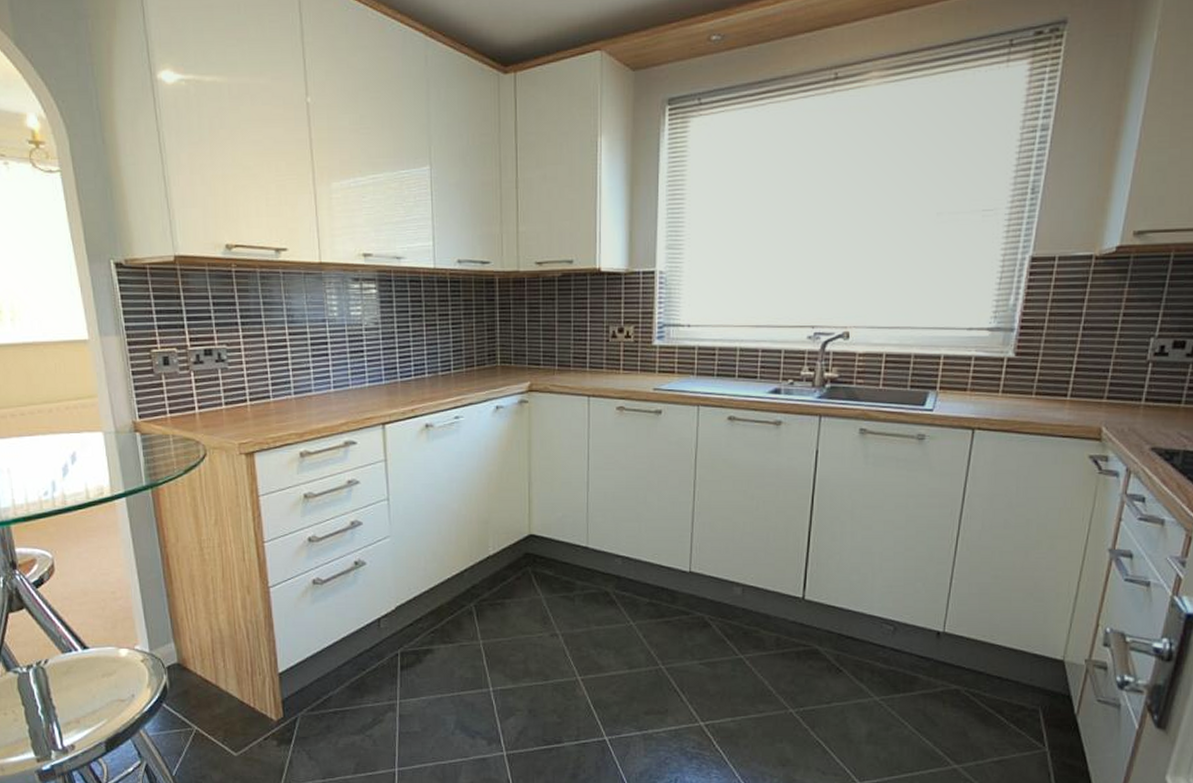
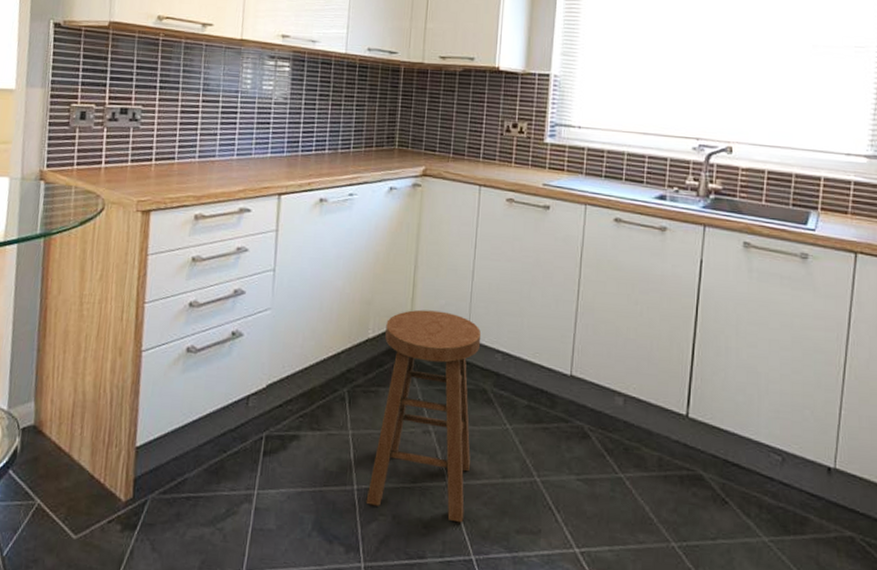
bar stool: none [502,523,600,711] -> present [366,309,482,523]

